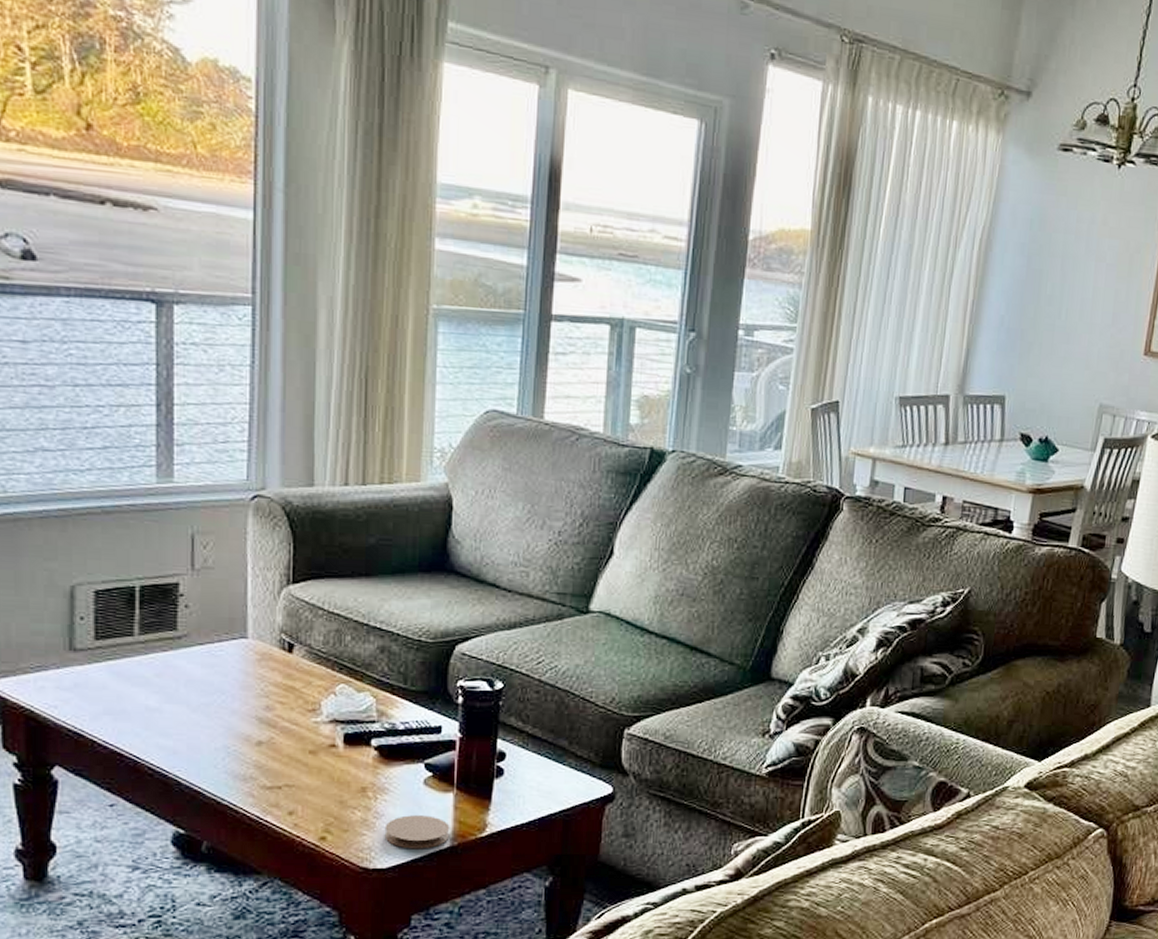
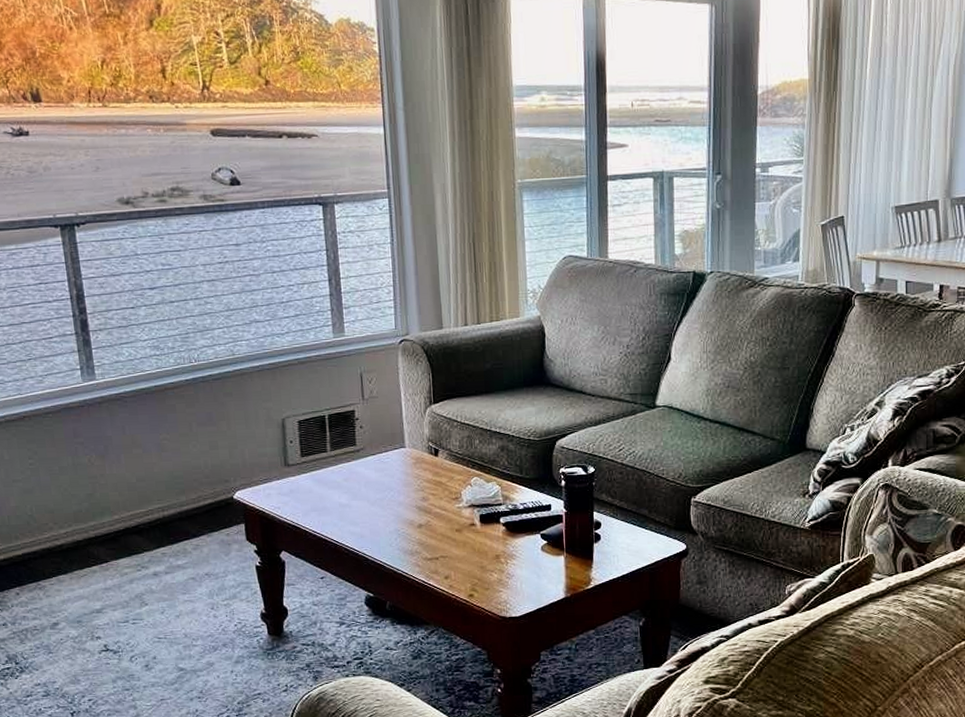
coaster: present [384,815,450,849] -> none [515,574,564,601]

